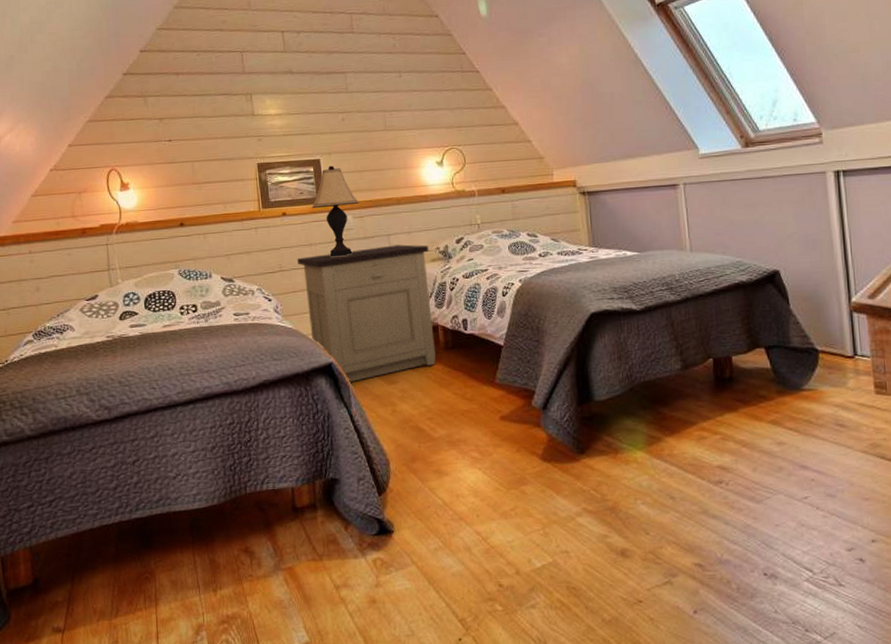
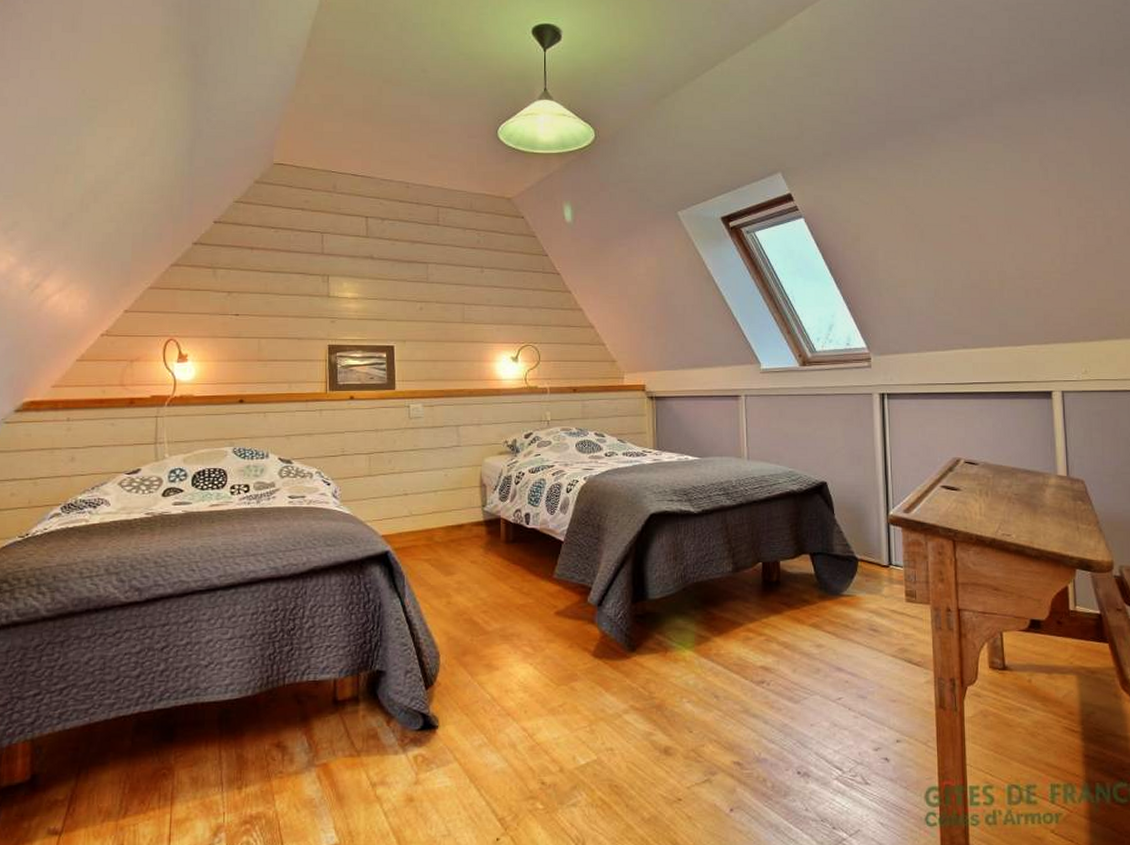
nightstand: present [296,244,436,383] -> none [360,436,497,573]
lamp: present [312,165,359,257] -> none [381,353,431,445]

